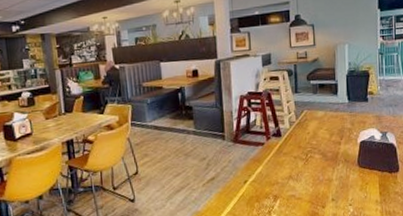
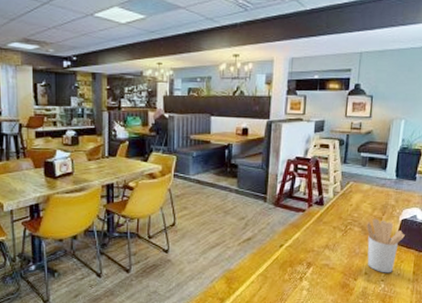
utensil holder: none [327,143,366,198] -> present [366,218,405,273]

